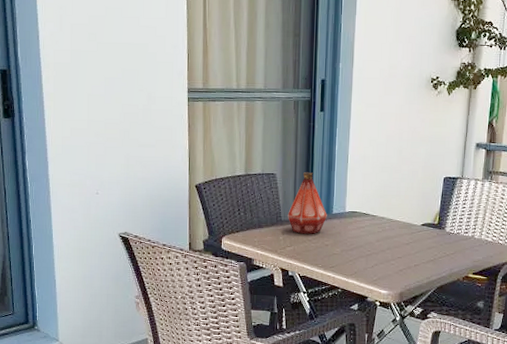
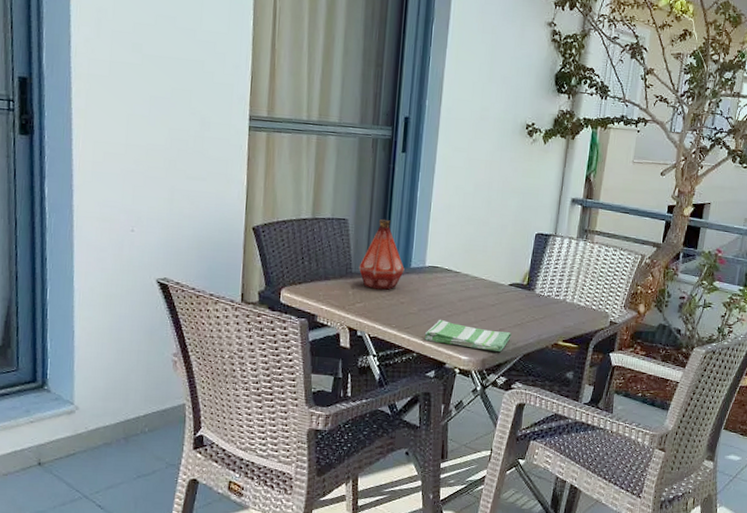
dish towel: none [347,258,426,285] -> present [424,319,512,352]

